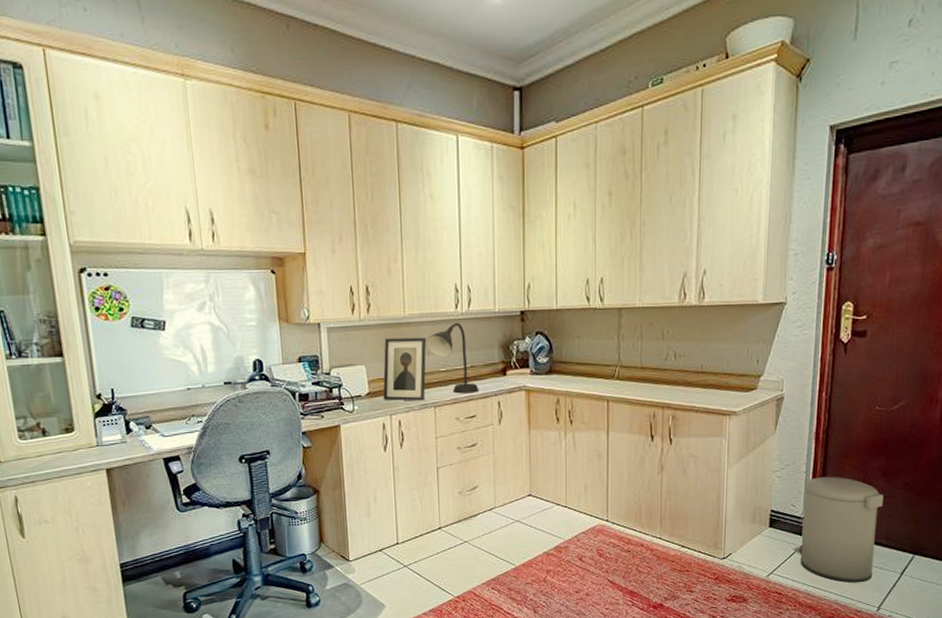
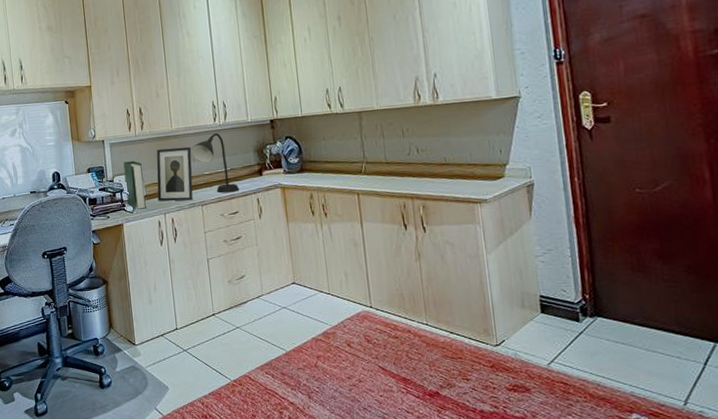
binder: none [343,351,369,409] -> present [123,161,146,210]
pedal bin: present [793,476,884,583] -> none [572,260,670,374]

